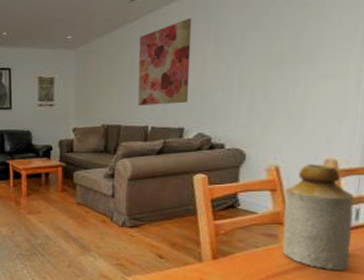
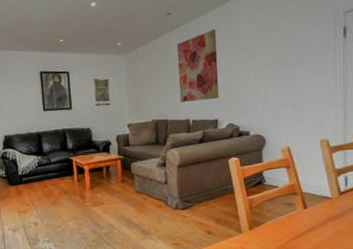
bottle: present [282,164,355,270] -> none [296,143,345,228]

